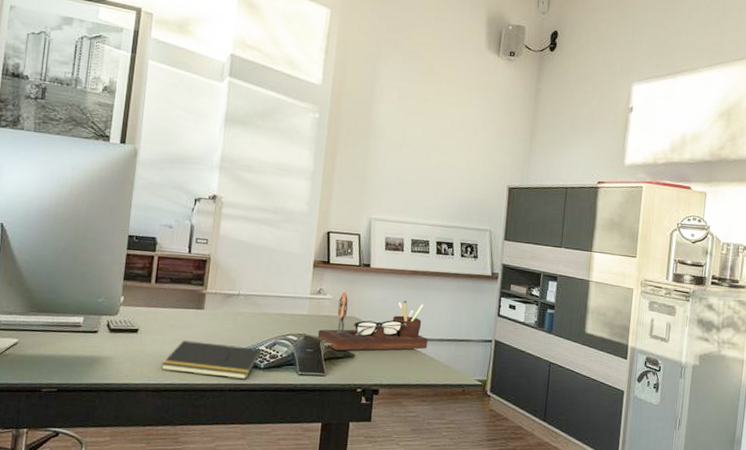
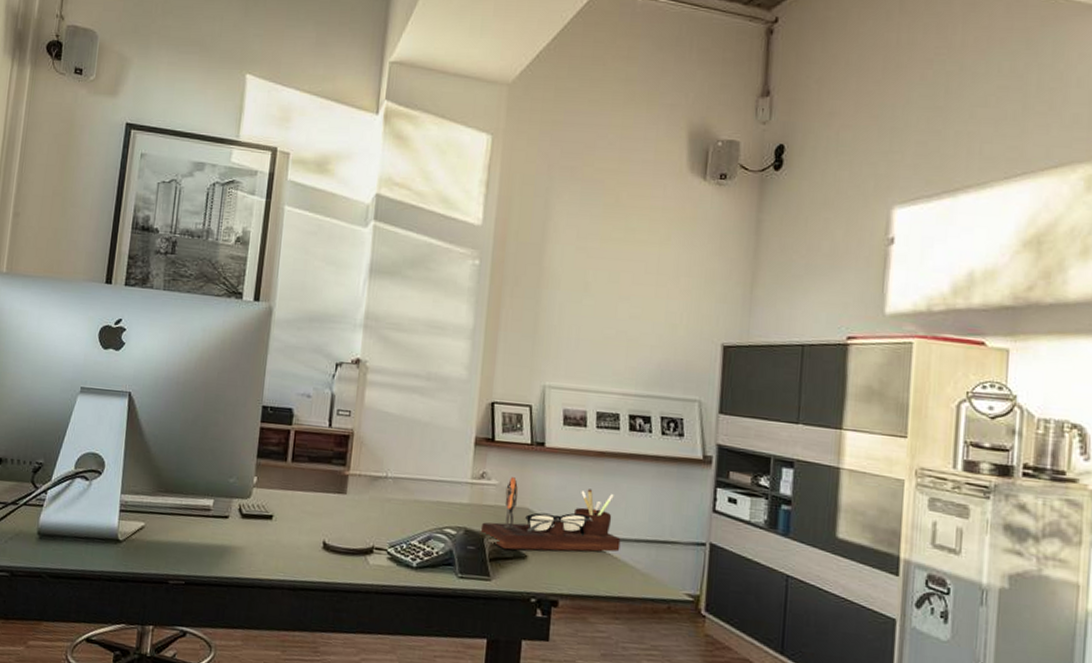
notepad: present [161,340,262,379] -> none [298,530,414,580]

